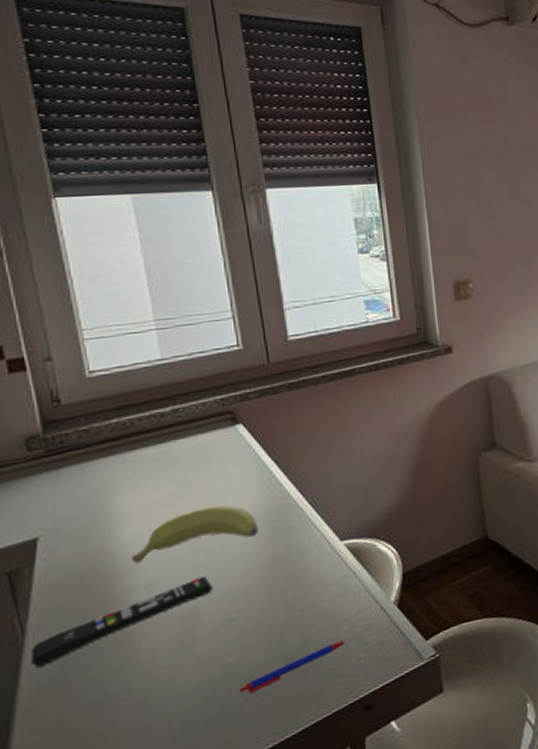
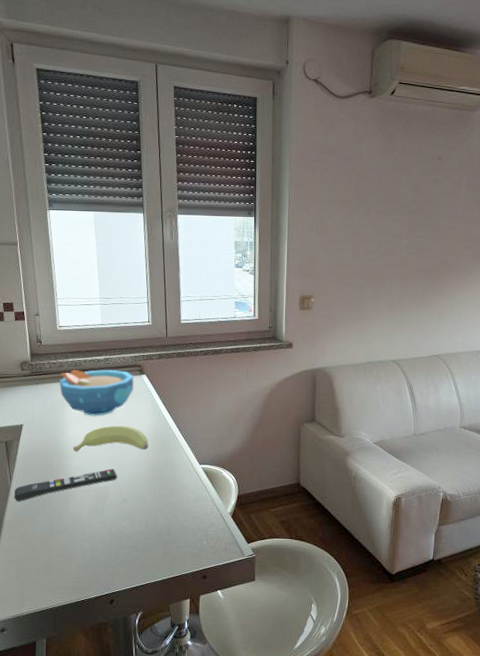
bowl: none [97,424,225,503] -> present [59,370,134,416]
pen: present [239,640,347,694] -> none [126,530,196,549]

